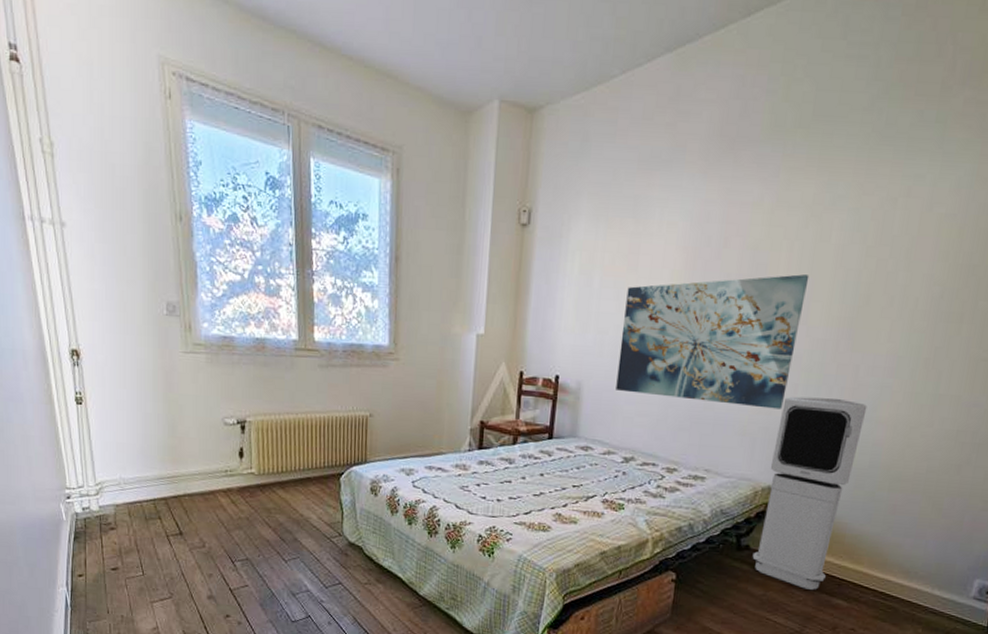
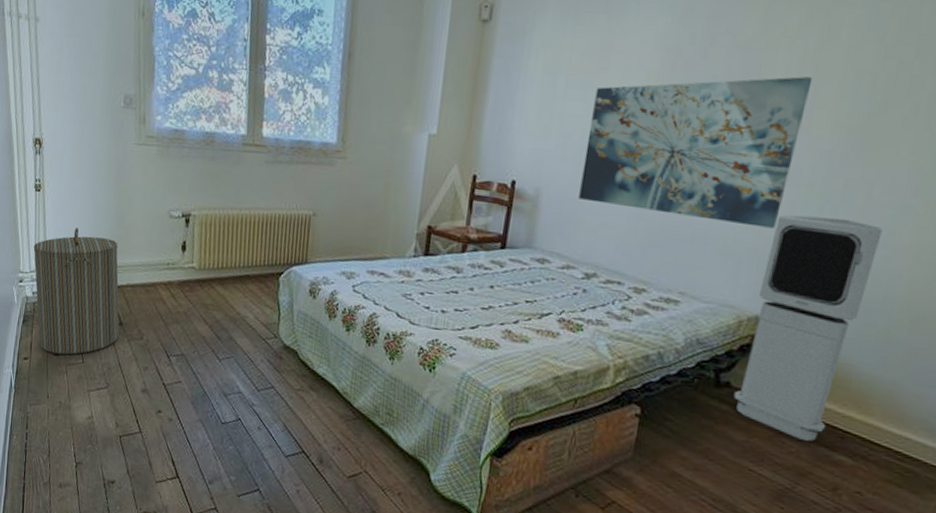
laundry hamper: none [79,440,179,569] -> present [33,228,120,355]

